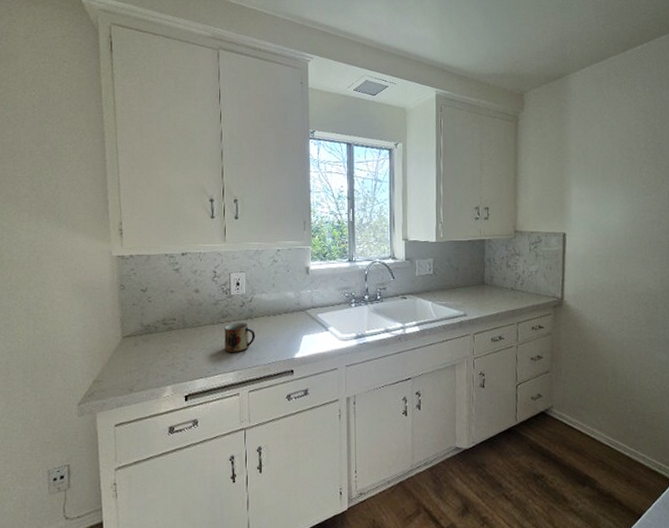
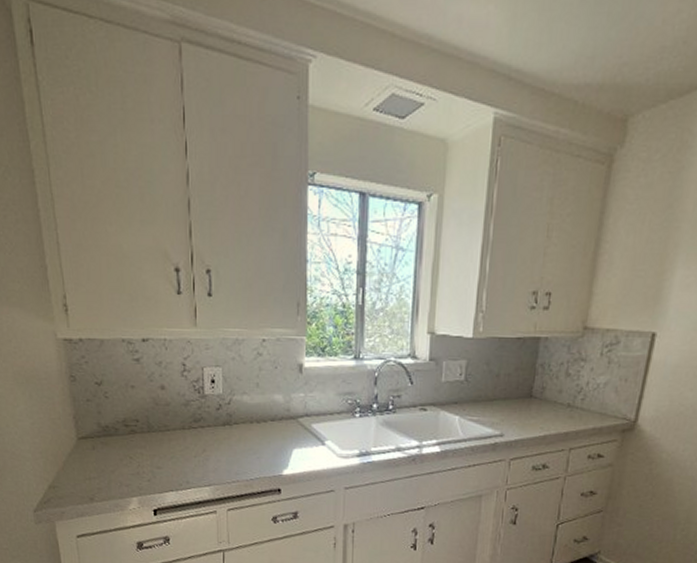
mug: present [225,323,256,353] -> none [198,429,235,465]

